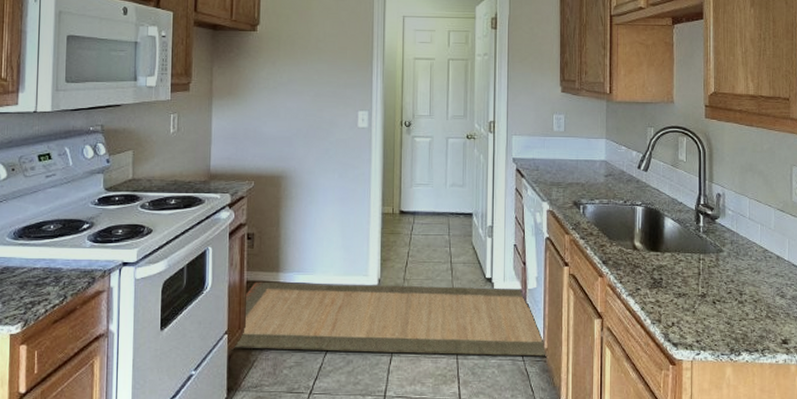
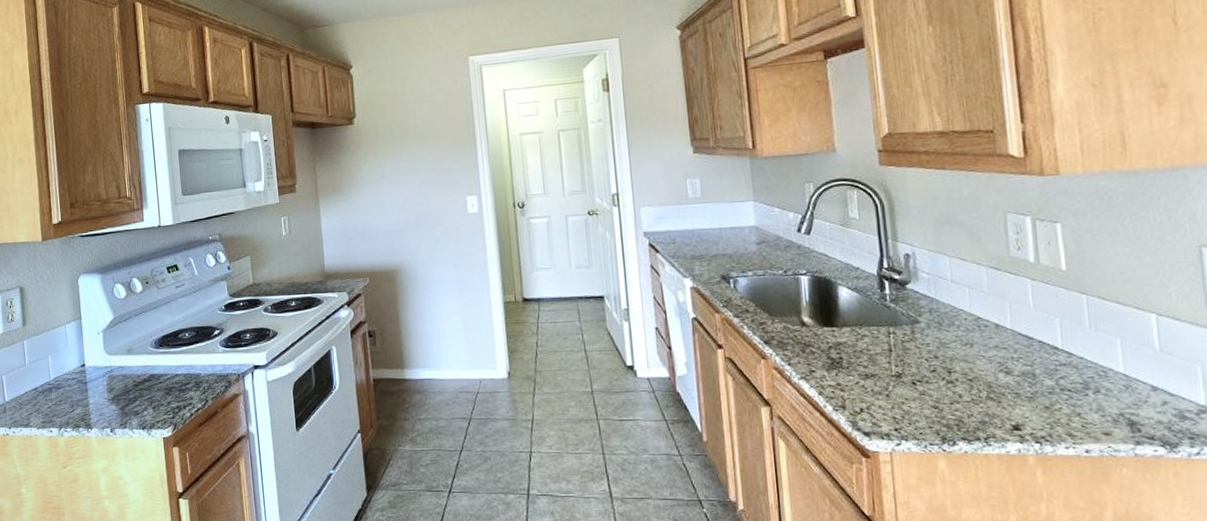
rug: present [232,281,548,357] -> none [367,376,708,451]

